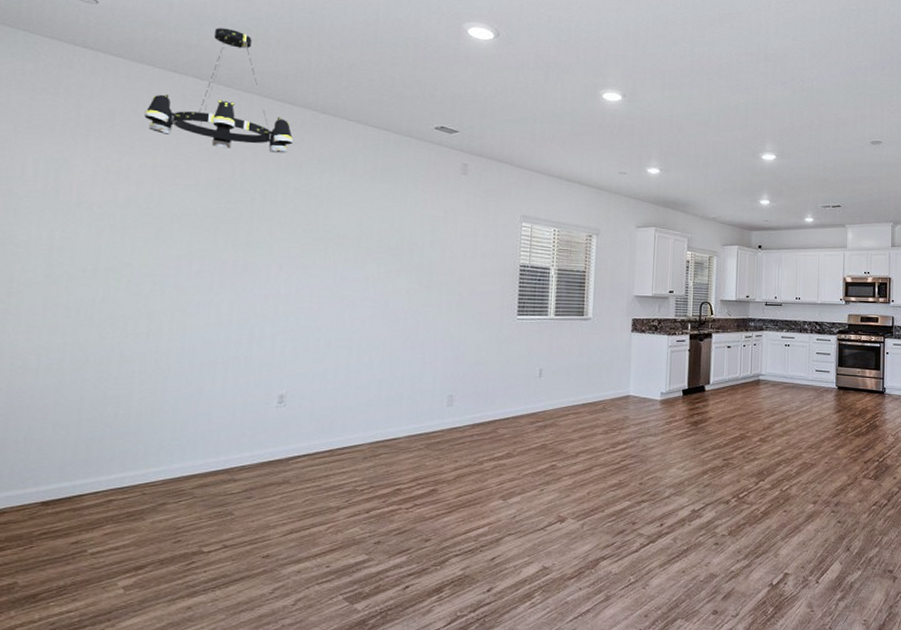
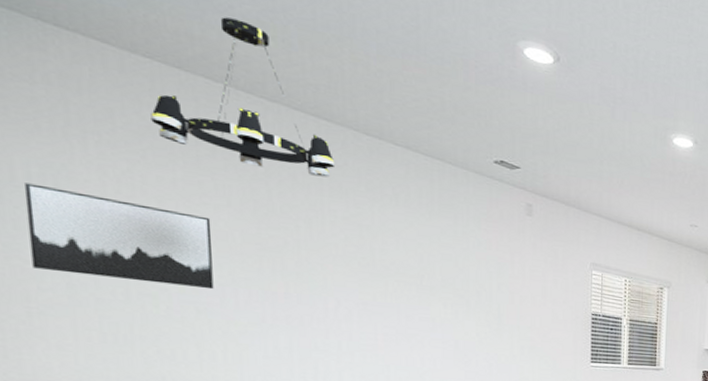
wall art: none [22,177,179,262] -> present [24,183,214,290]

